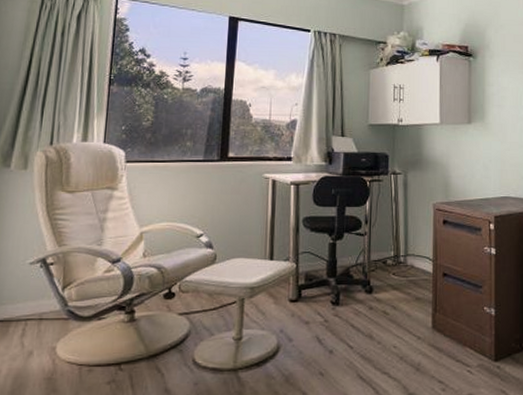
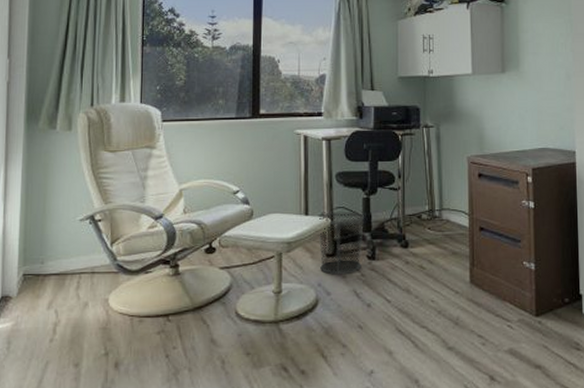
waste bin: none [282,255,331,321] -> present [317,210,365,275]

